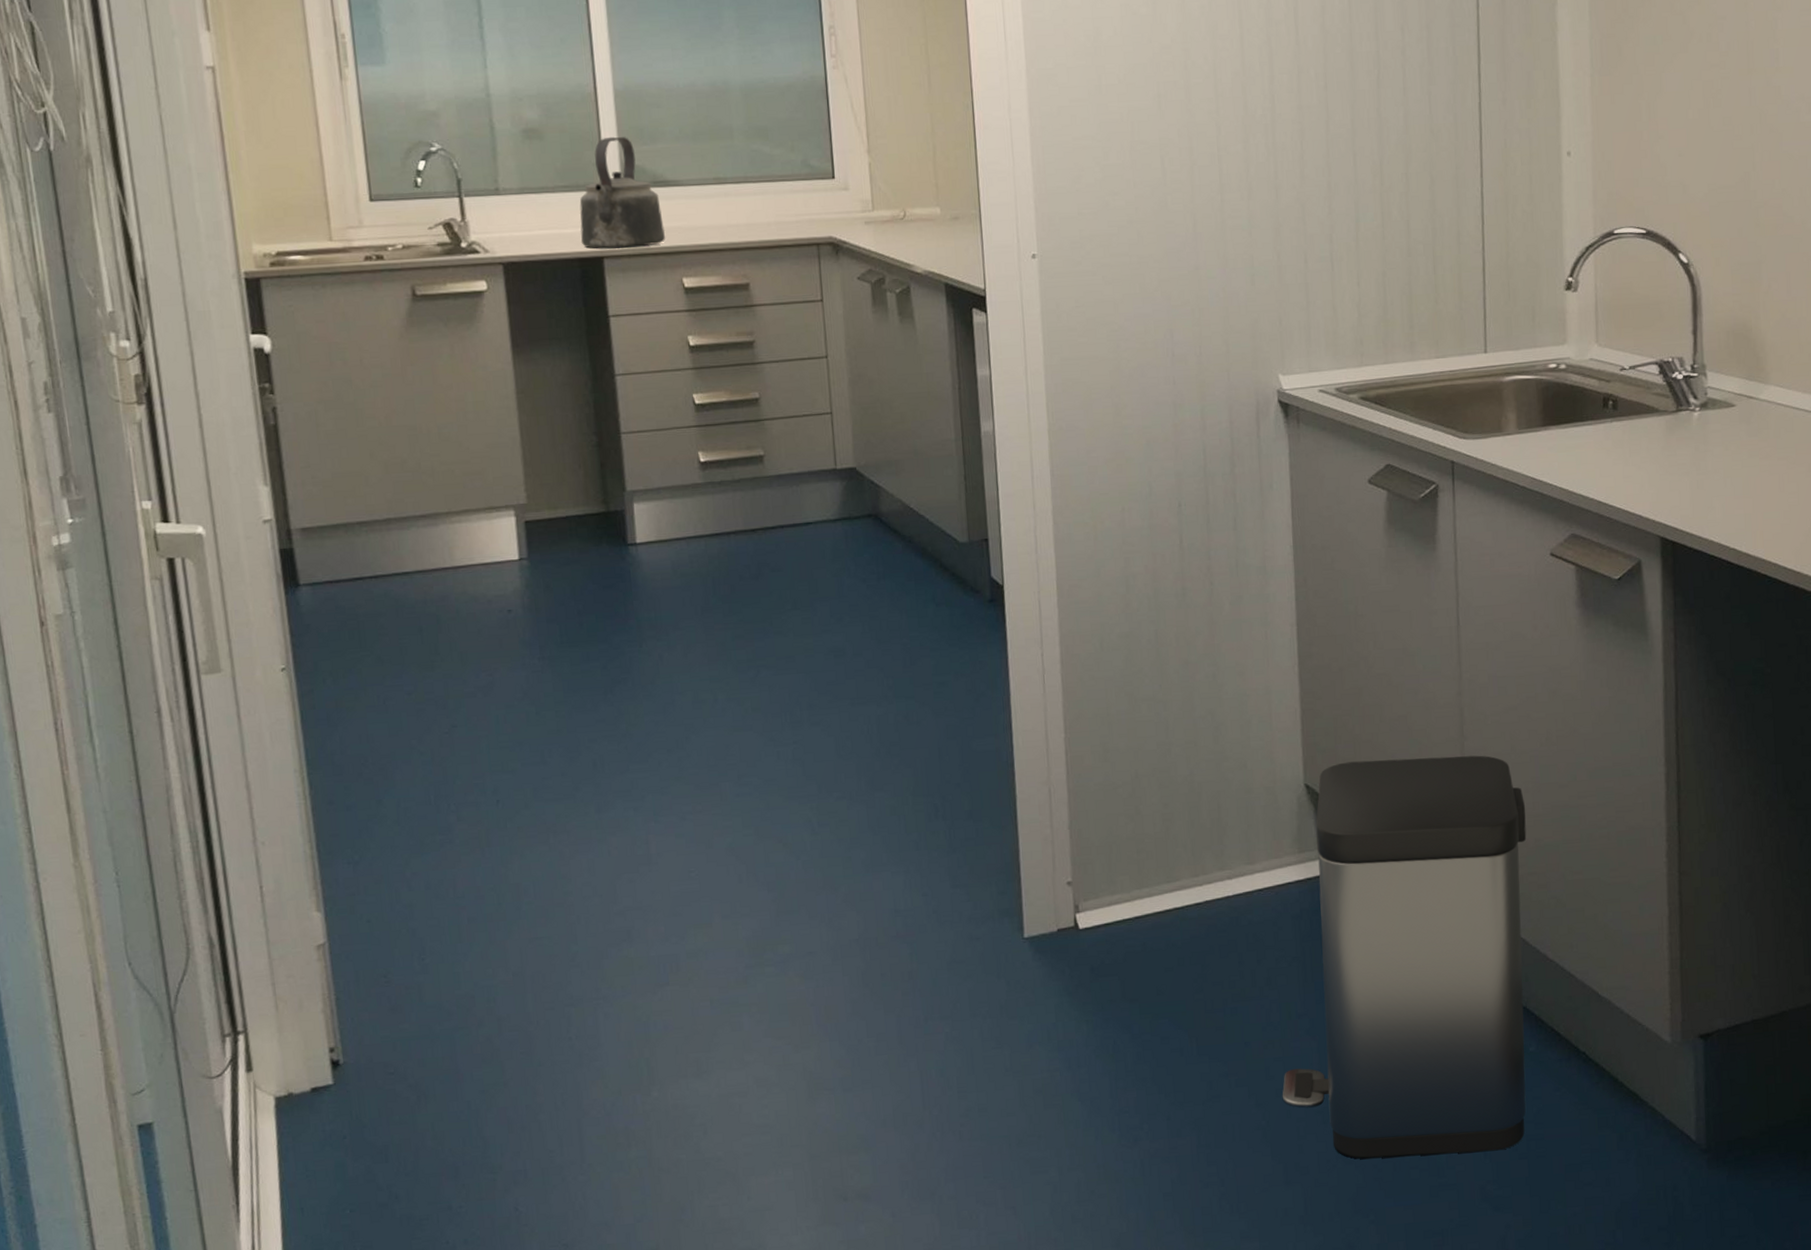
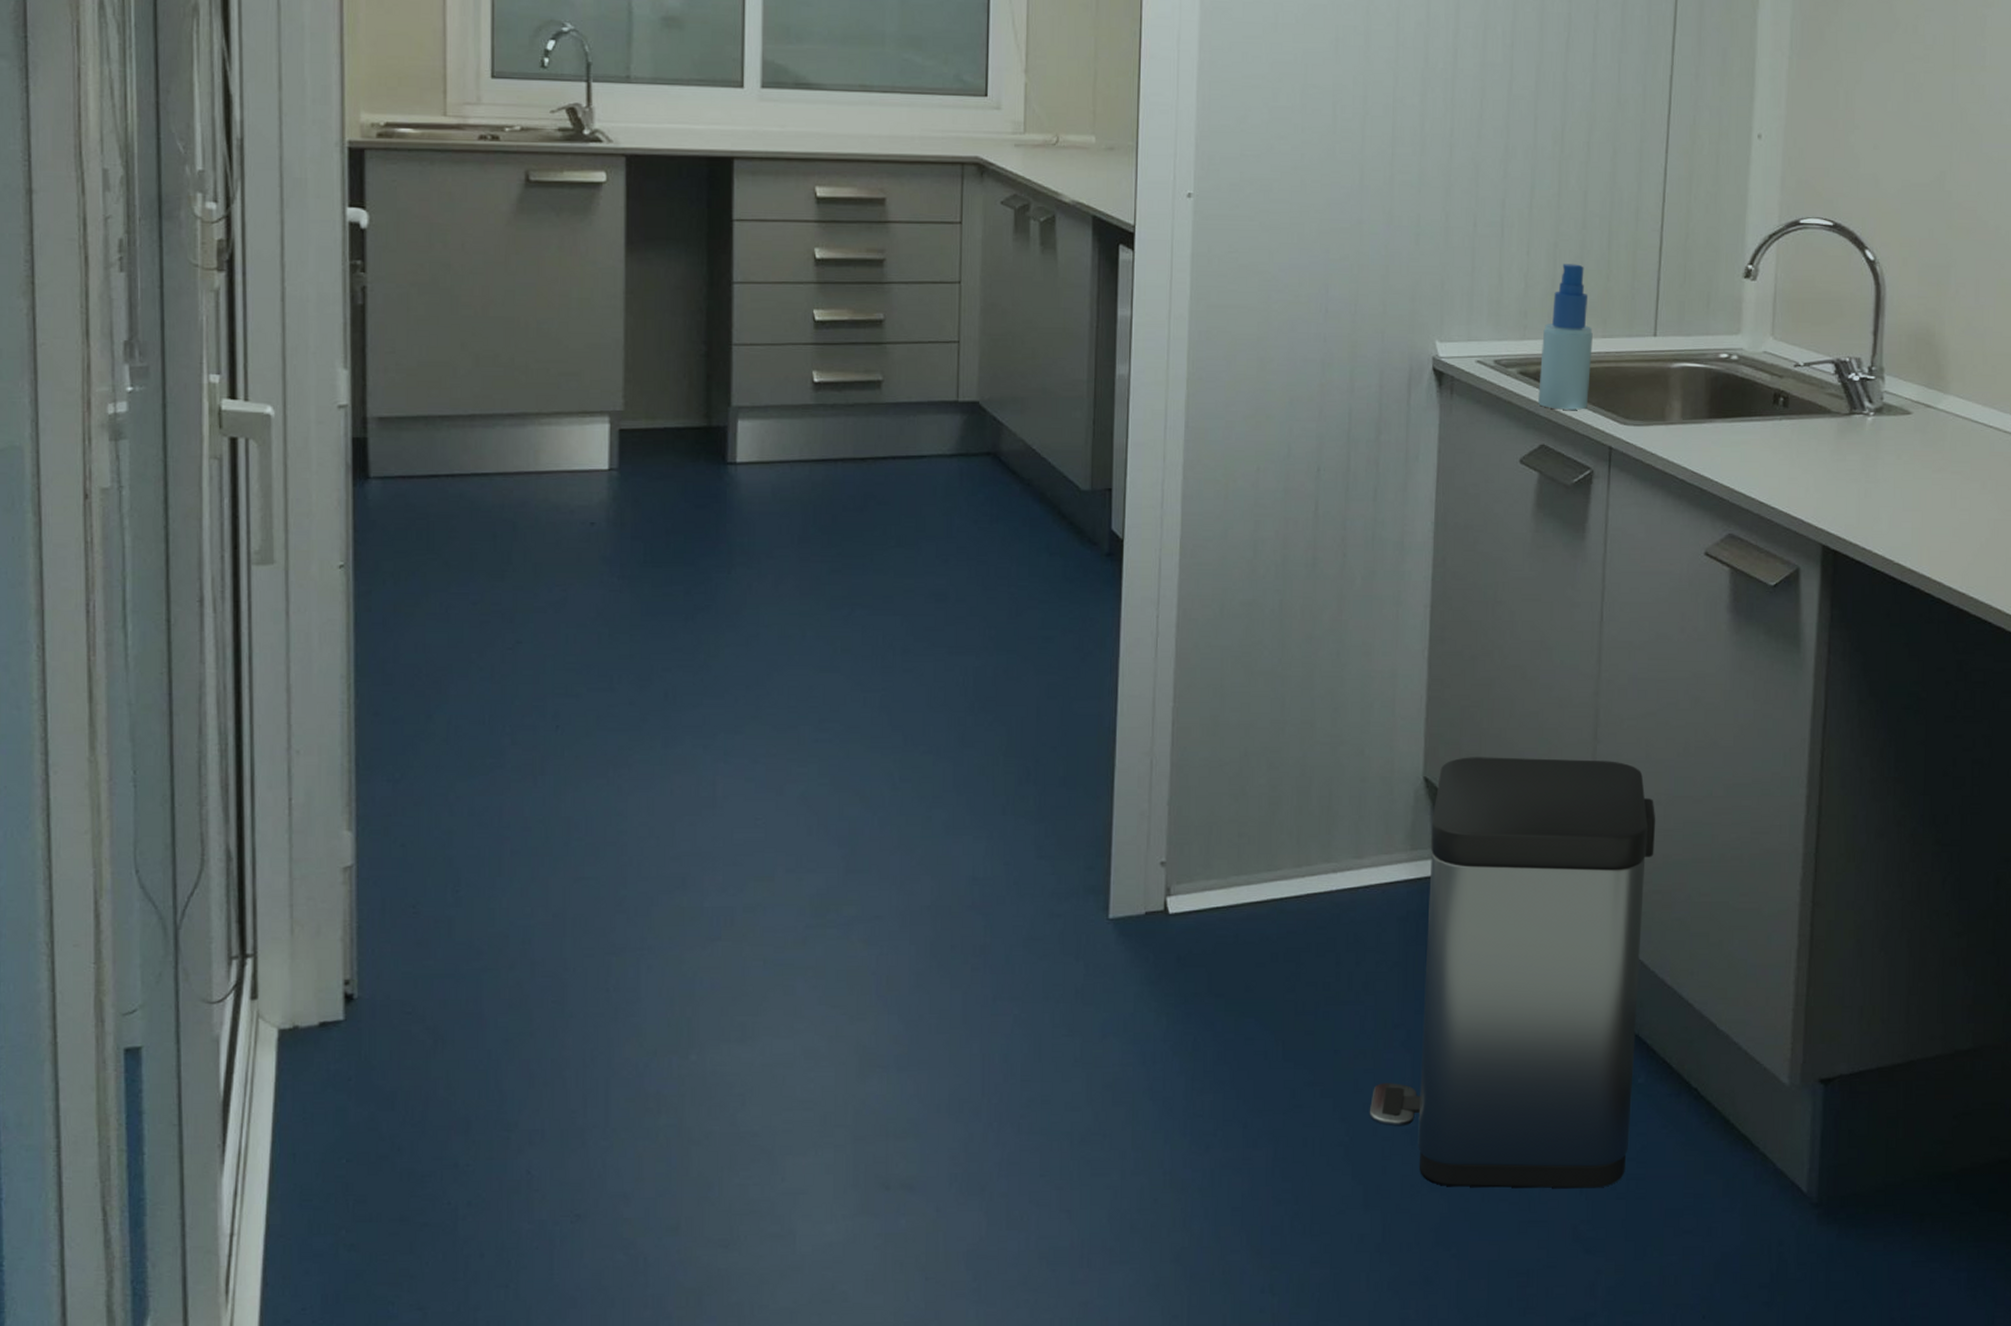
kettle: present [579,136,666,248] -> none [711,32,802,150]
spray bottle: none [1379,290,1428,430] -> present [1538,264,1593,410]

